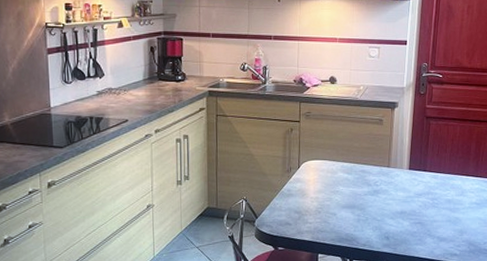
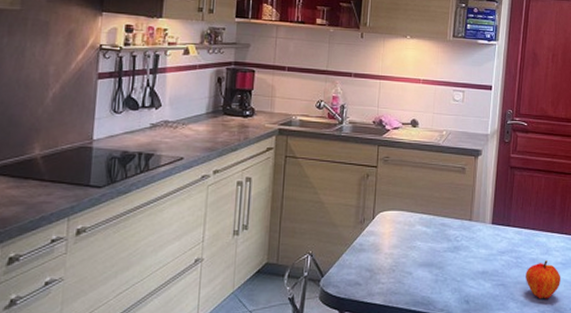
fruit: none [442,201,476,235] -> present [526,260,561,300]

